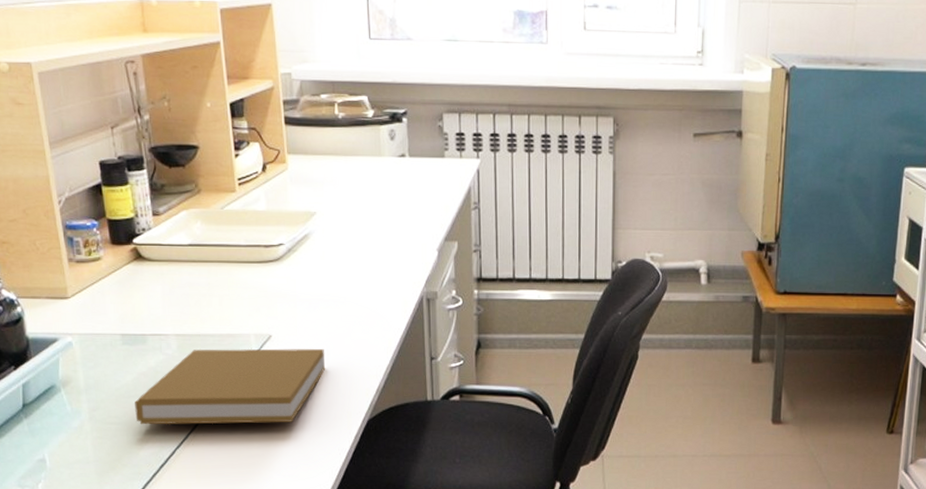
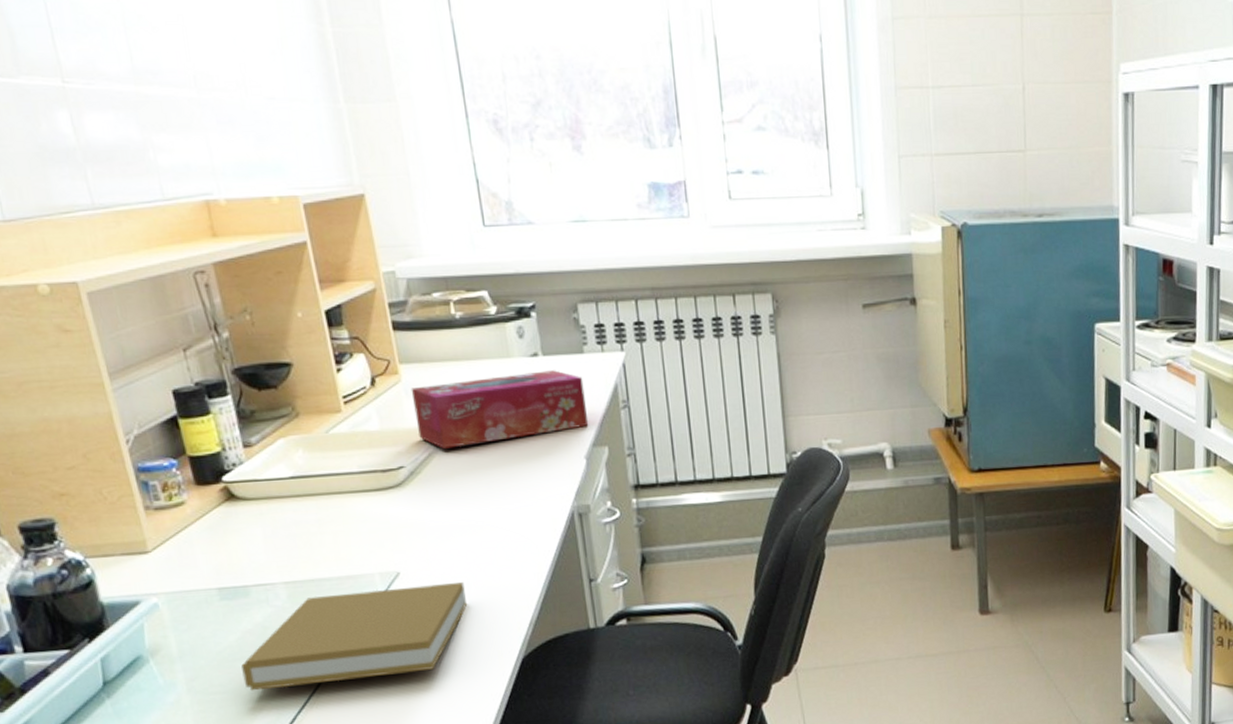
tissue box: none [295,170,443,231] -> present [411,370,589,449]

